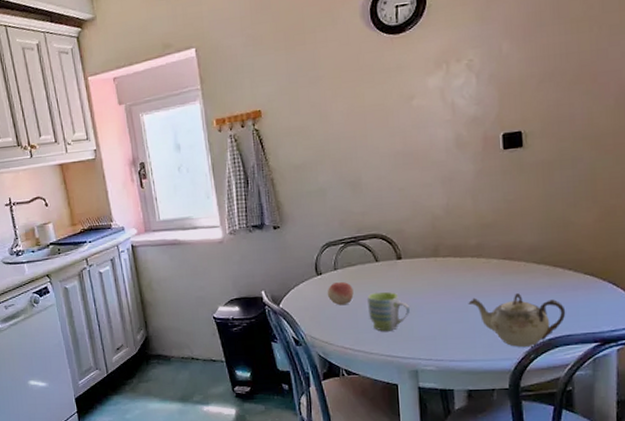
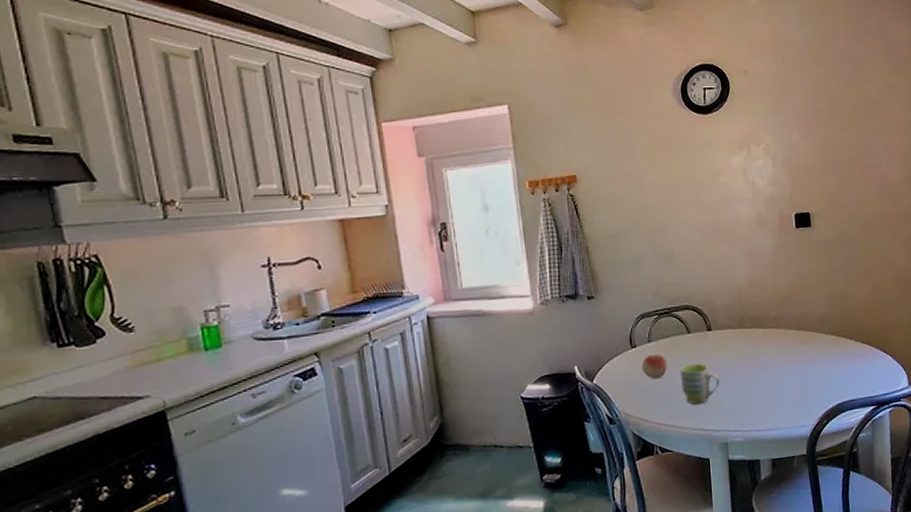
teapot: present [468,293,566,347] -> none [770,362,850,414]

